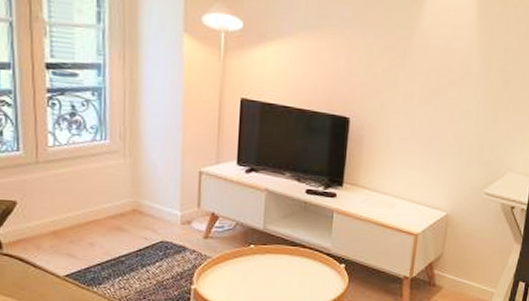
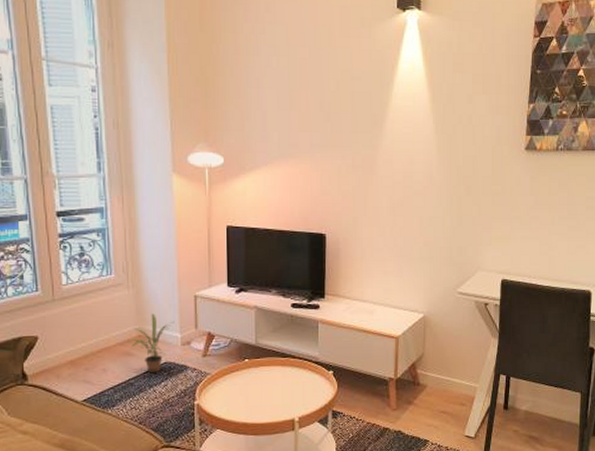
potted plant: none [125,187,175,252] -> present [132,313,175,374]

